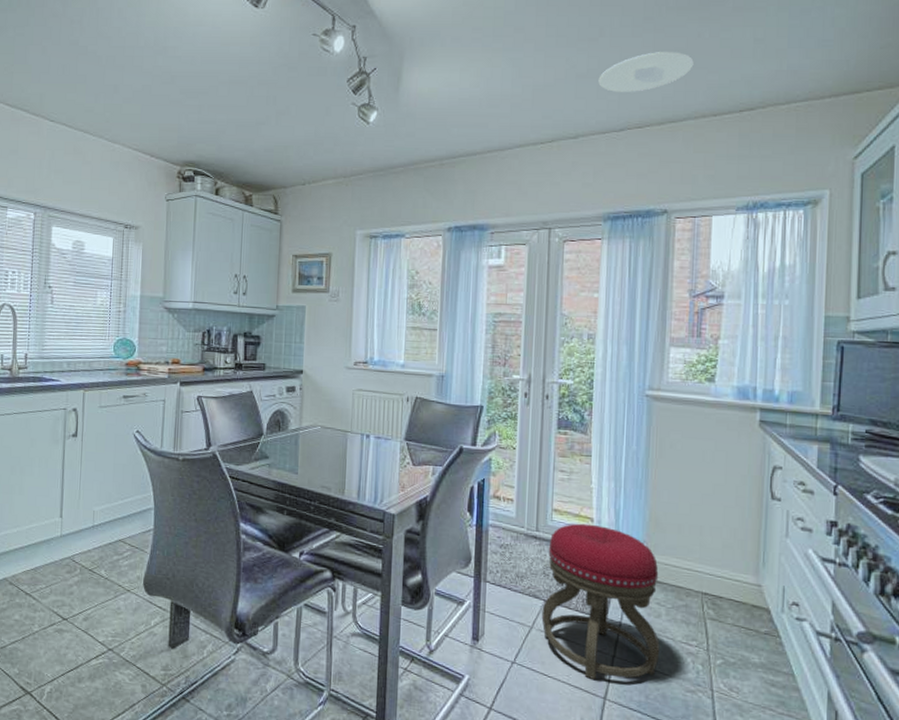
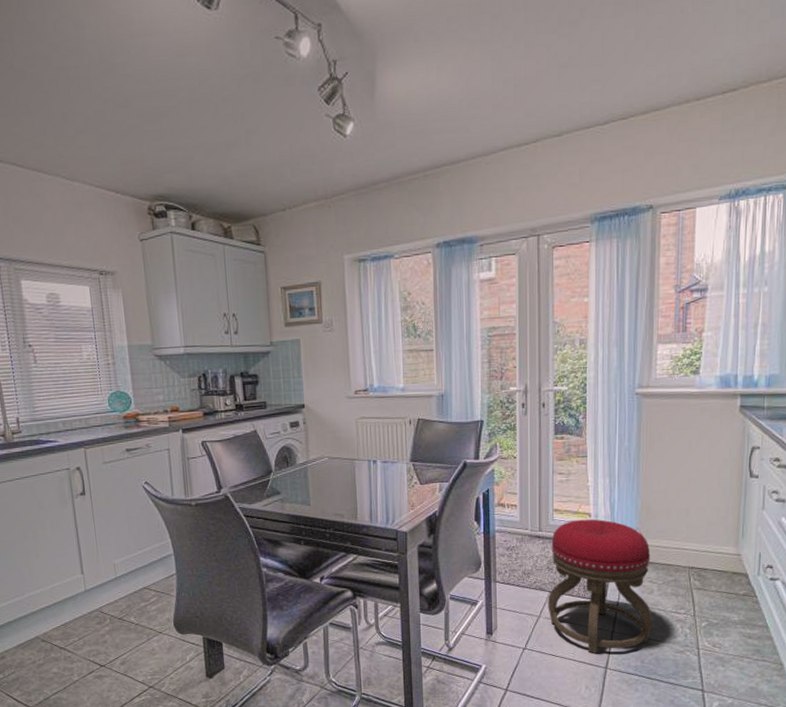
recessed light: present [598,52,694,92] -> none [581,31,677,81]

